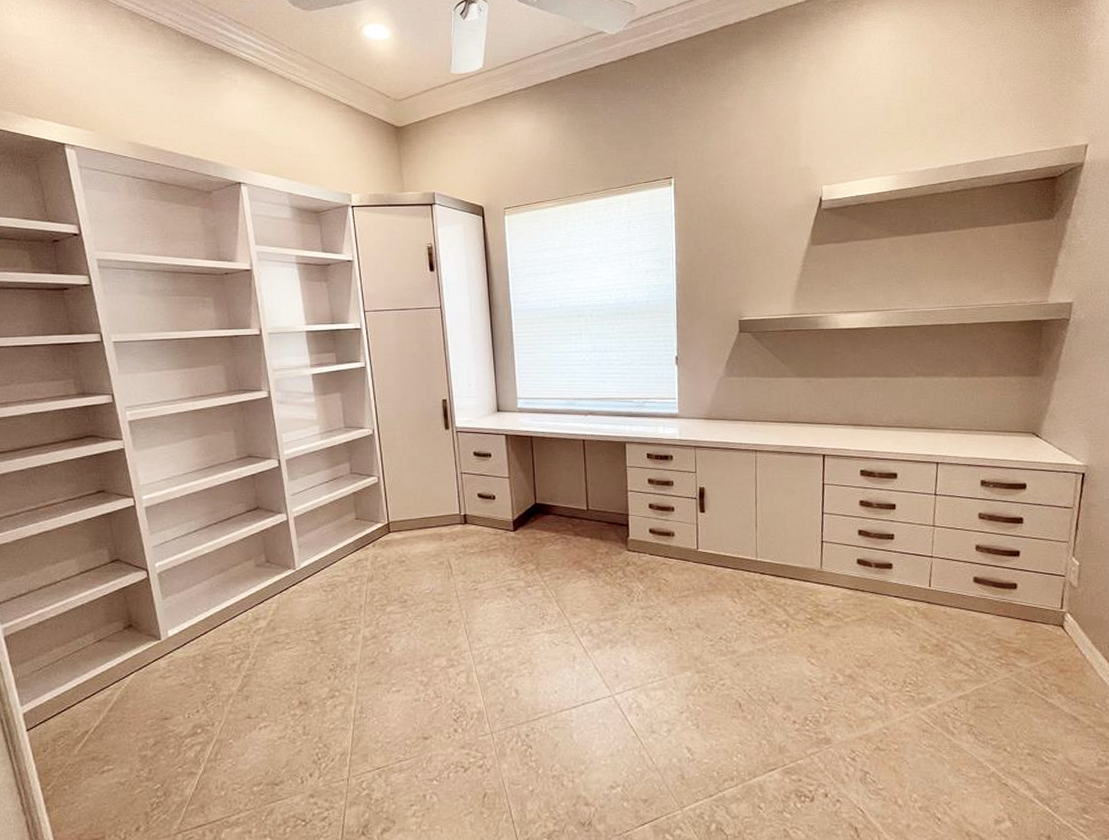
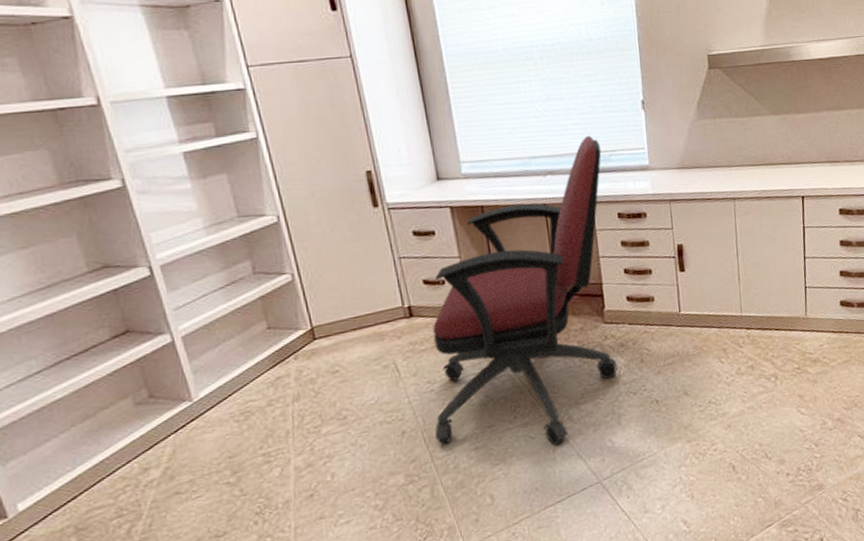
office chair: none [475,383,637,654] -> present [433,135,619,445]

